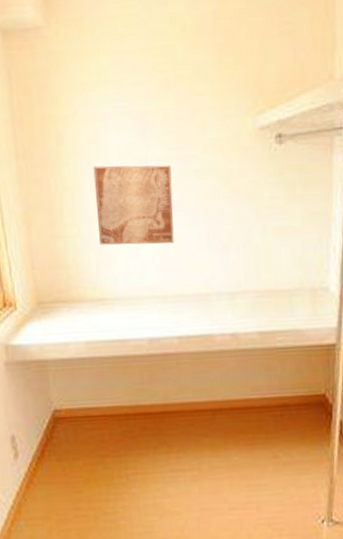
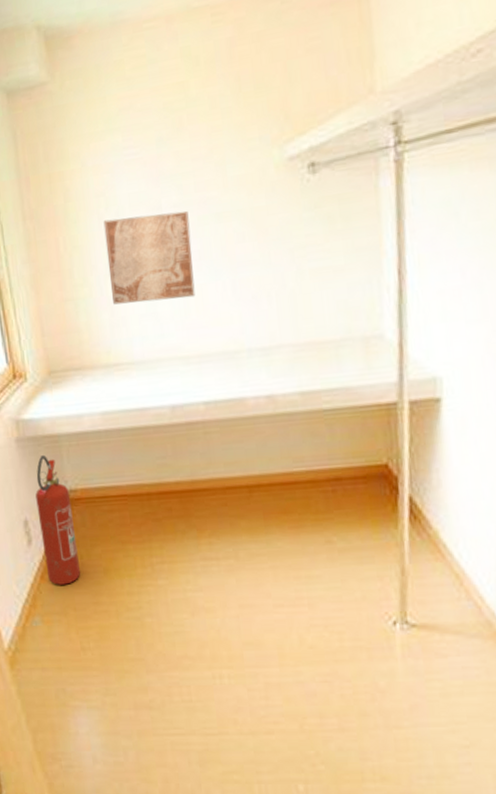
fire extinguisher: none [23,377,63,494] -> present [35,454,80,585]

